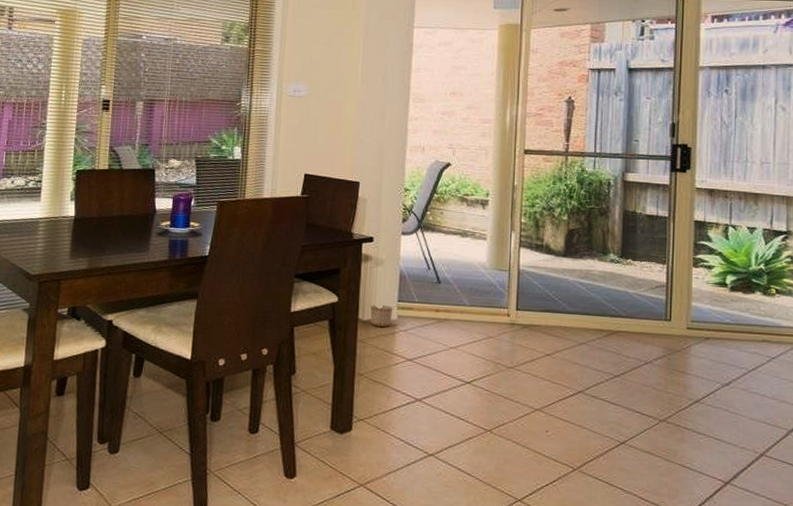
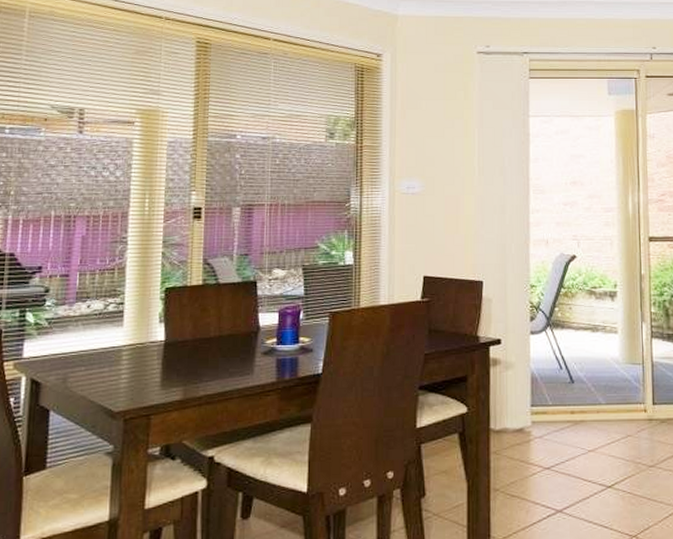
planter: present [370,304,393,327] -> none [502,411,527,435]

